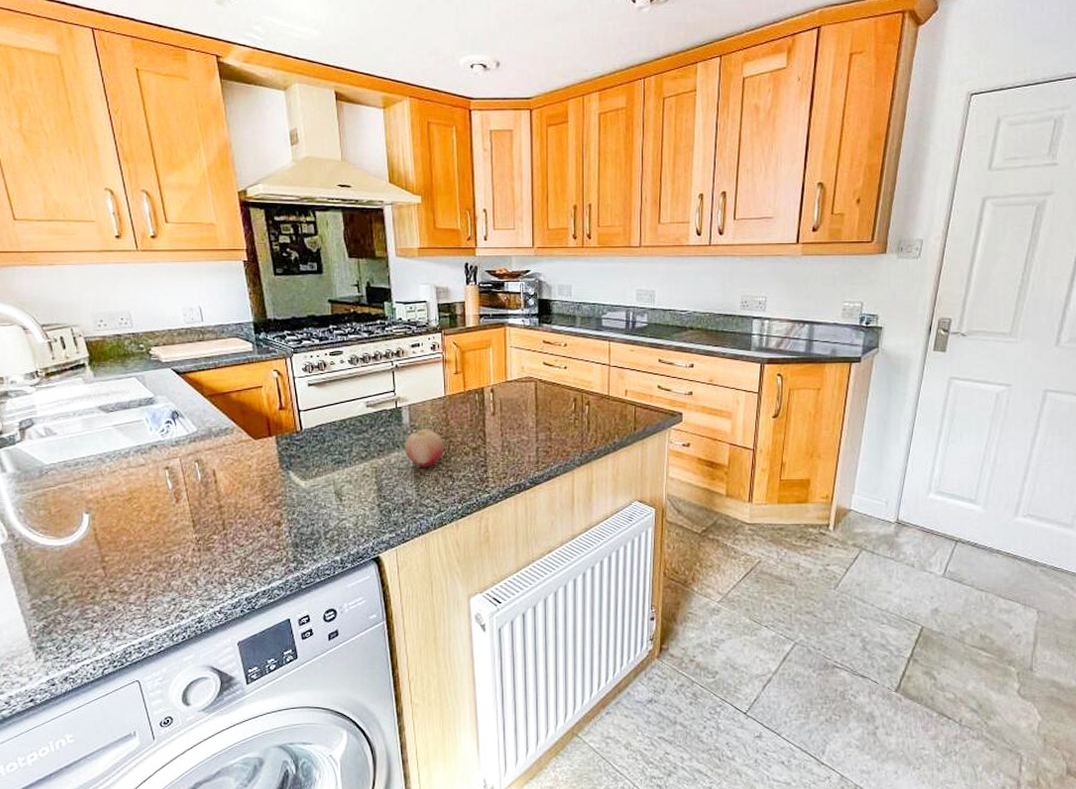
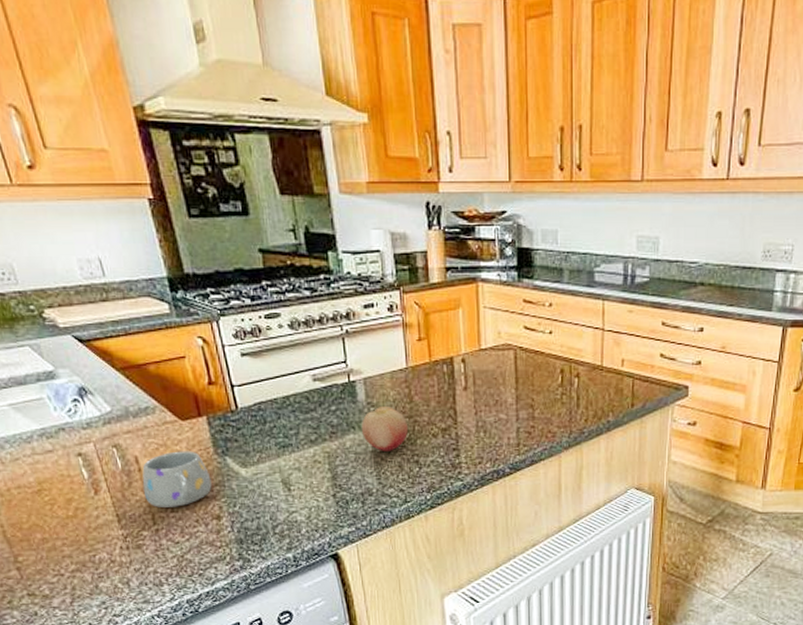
mug: none [217,465,275,514] -> present [142,451,212,508]

